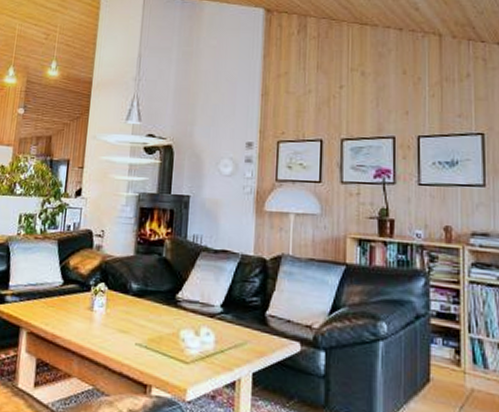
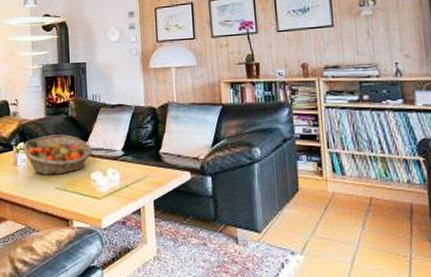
fruit basket: none [102,278,186,328] -> present [23,134,93,175]

